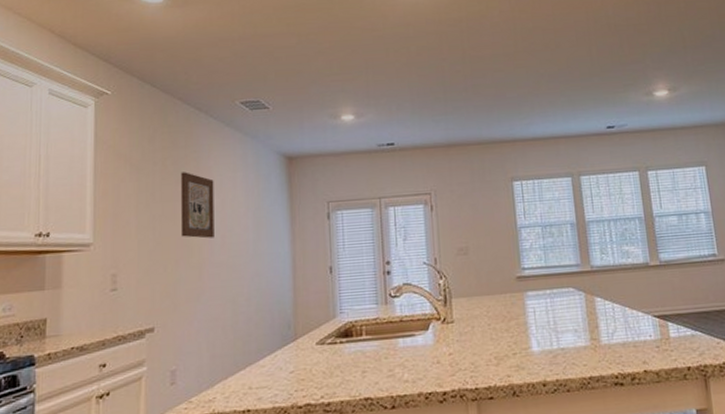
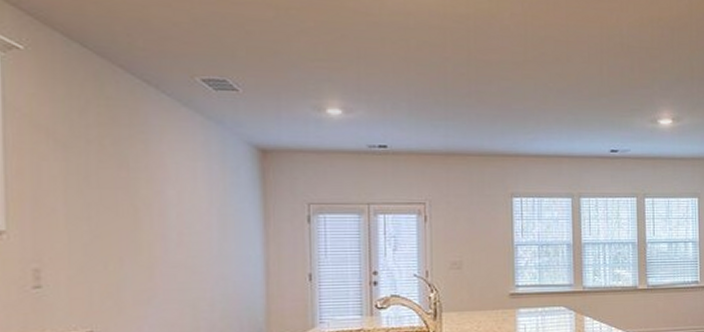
wall art: present [180,172,214,239] -> none [123,155,169,235]

